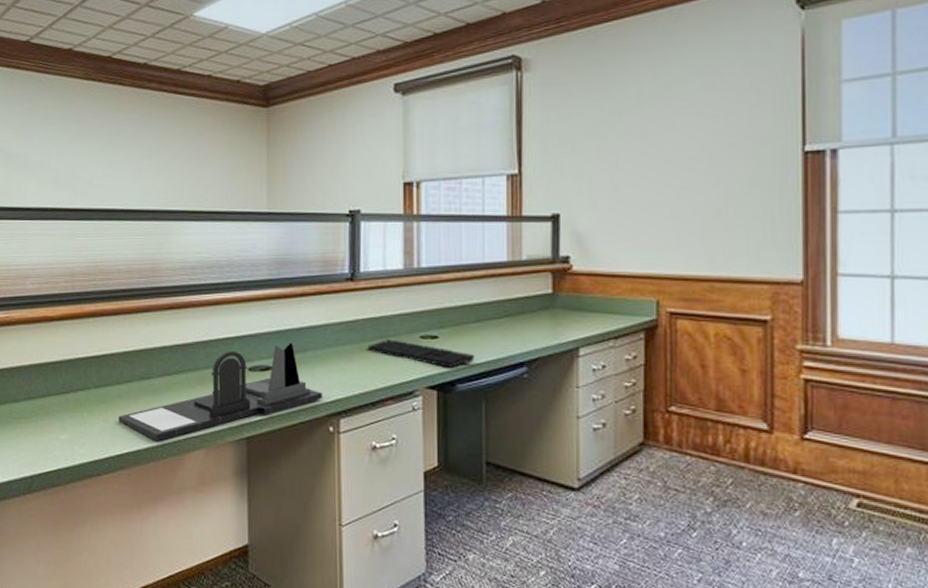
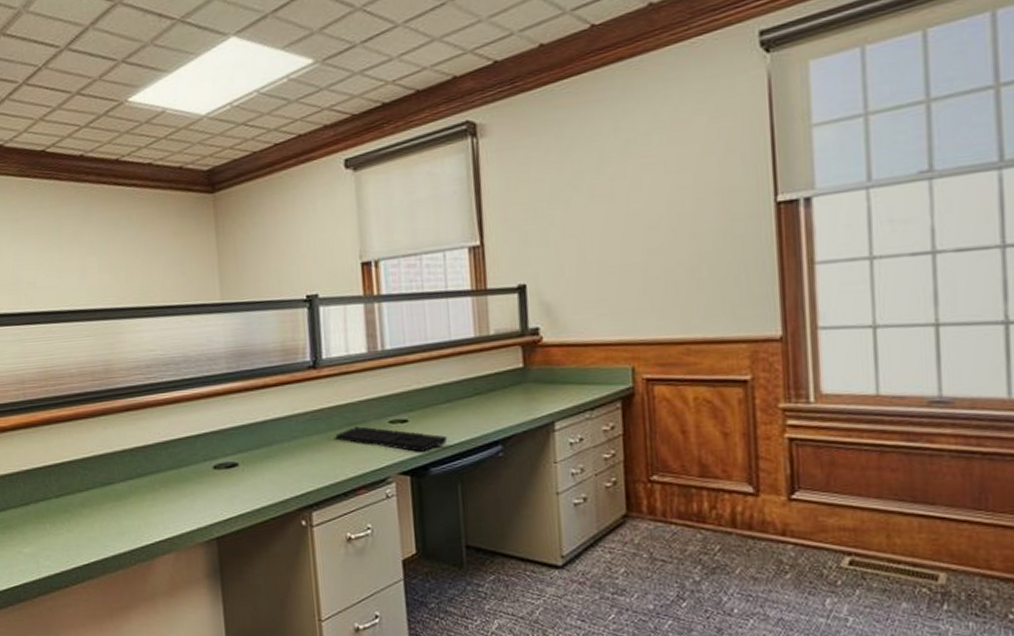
desk organizer: present [118,343,322,442] -> none [82,437,292,548]

